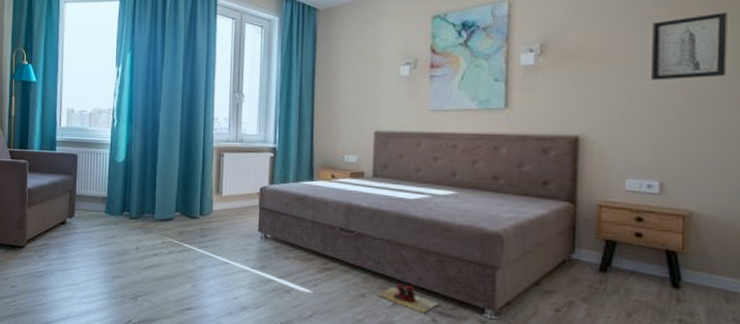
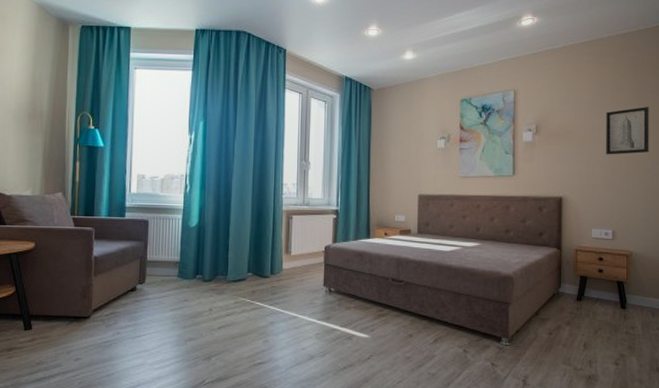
slippers: present [376,284,439,314] -> none [421,323,468,346]

